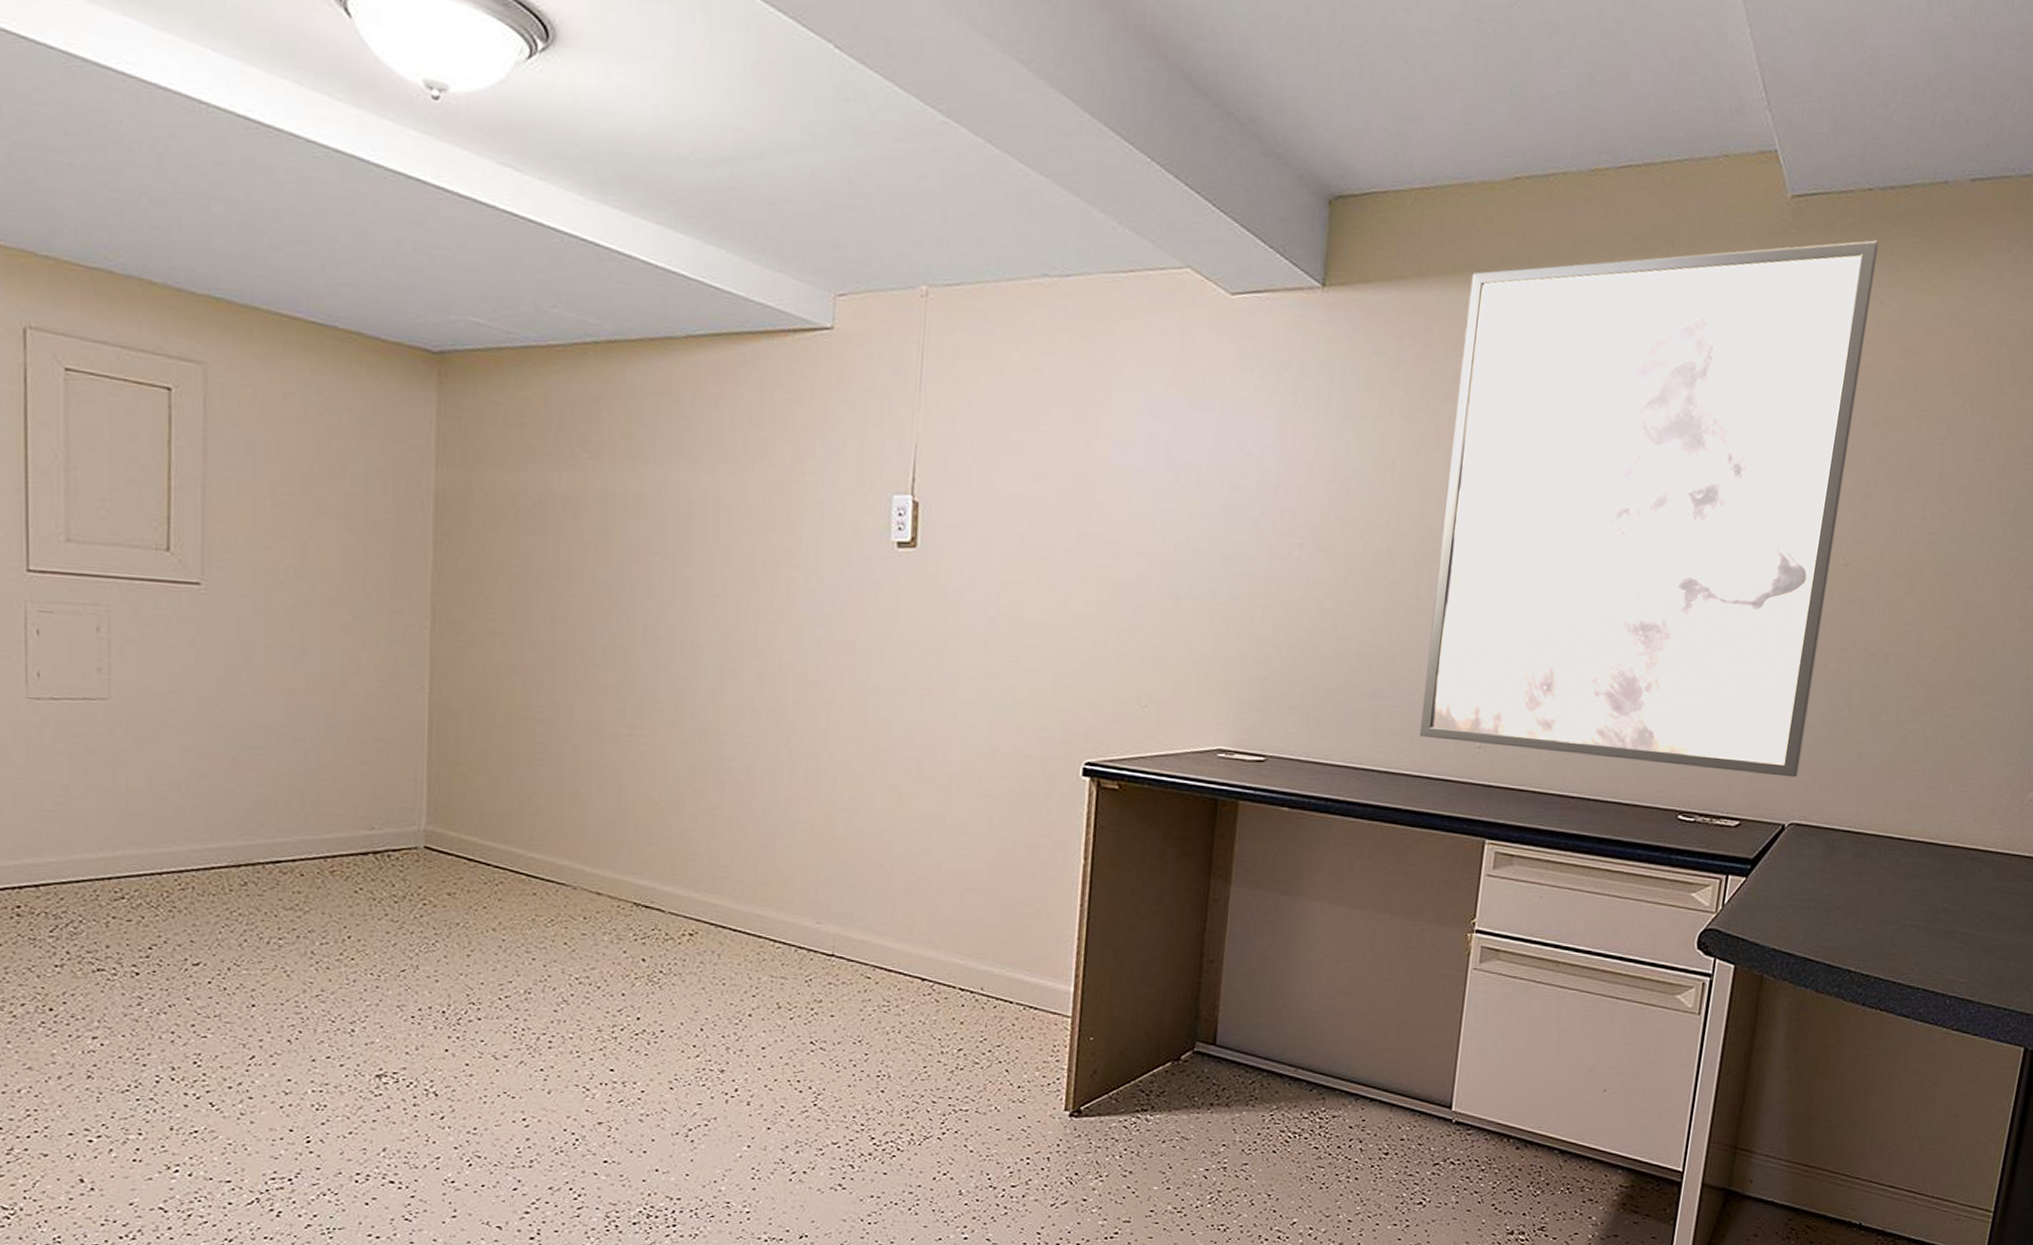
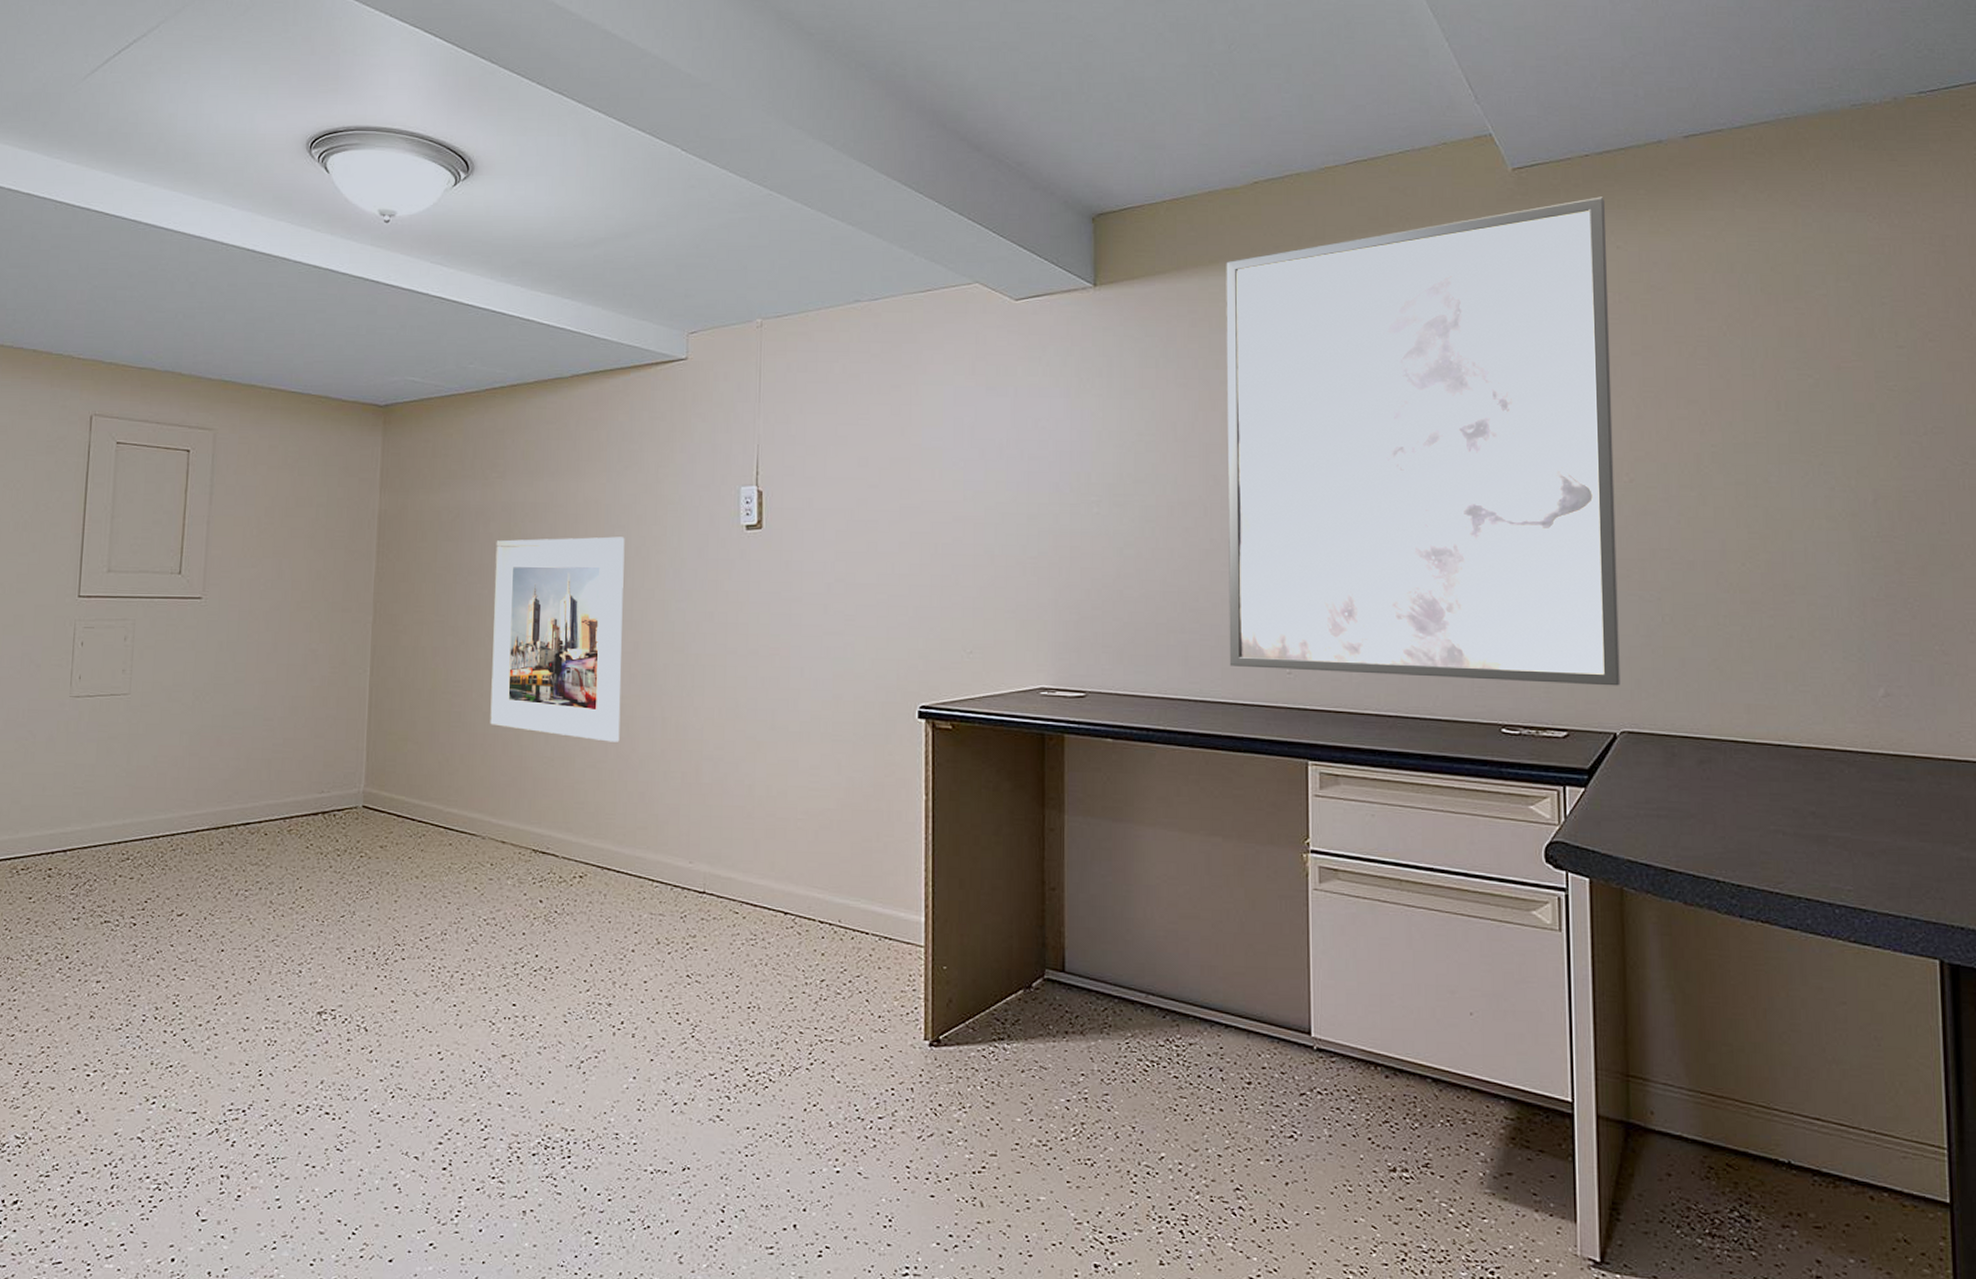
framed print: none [582,538,750,787] -> present [490,536,625,742]

